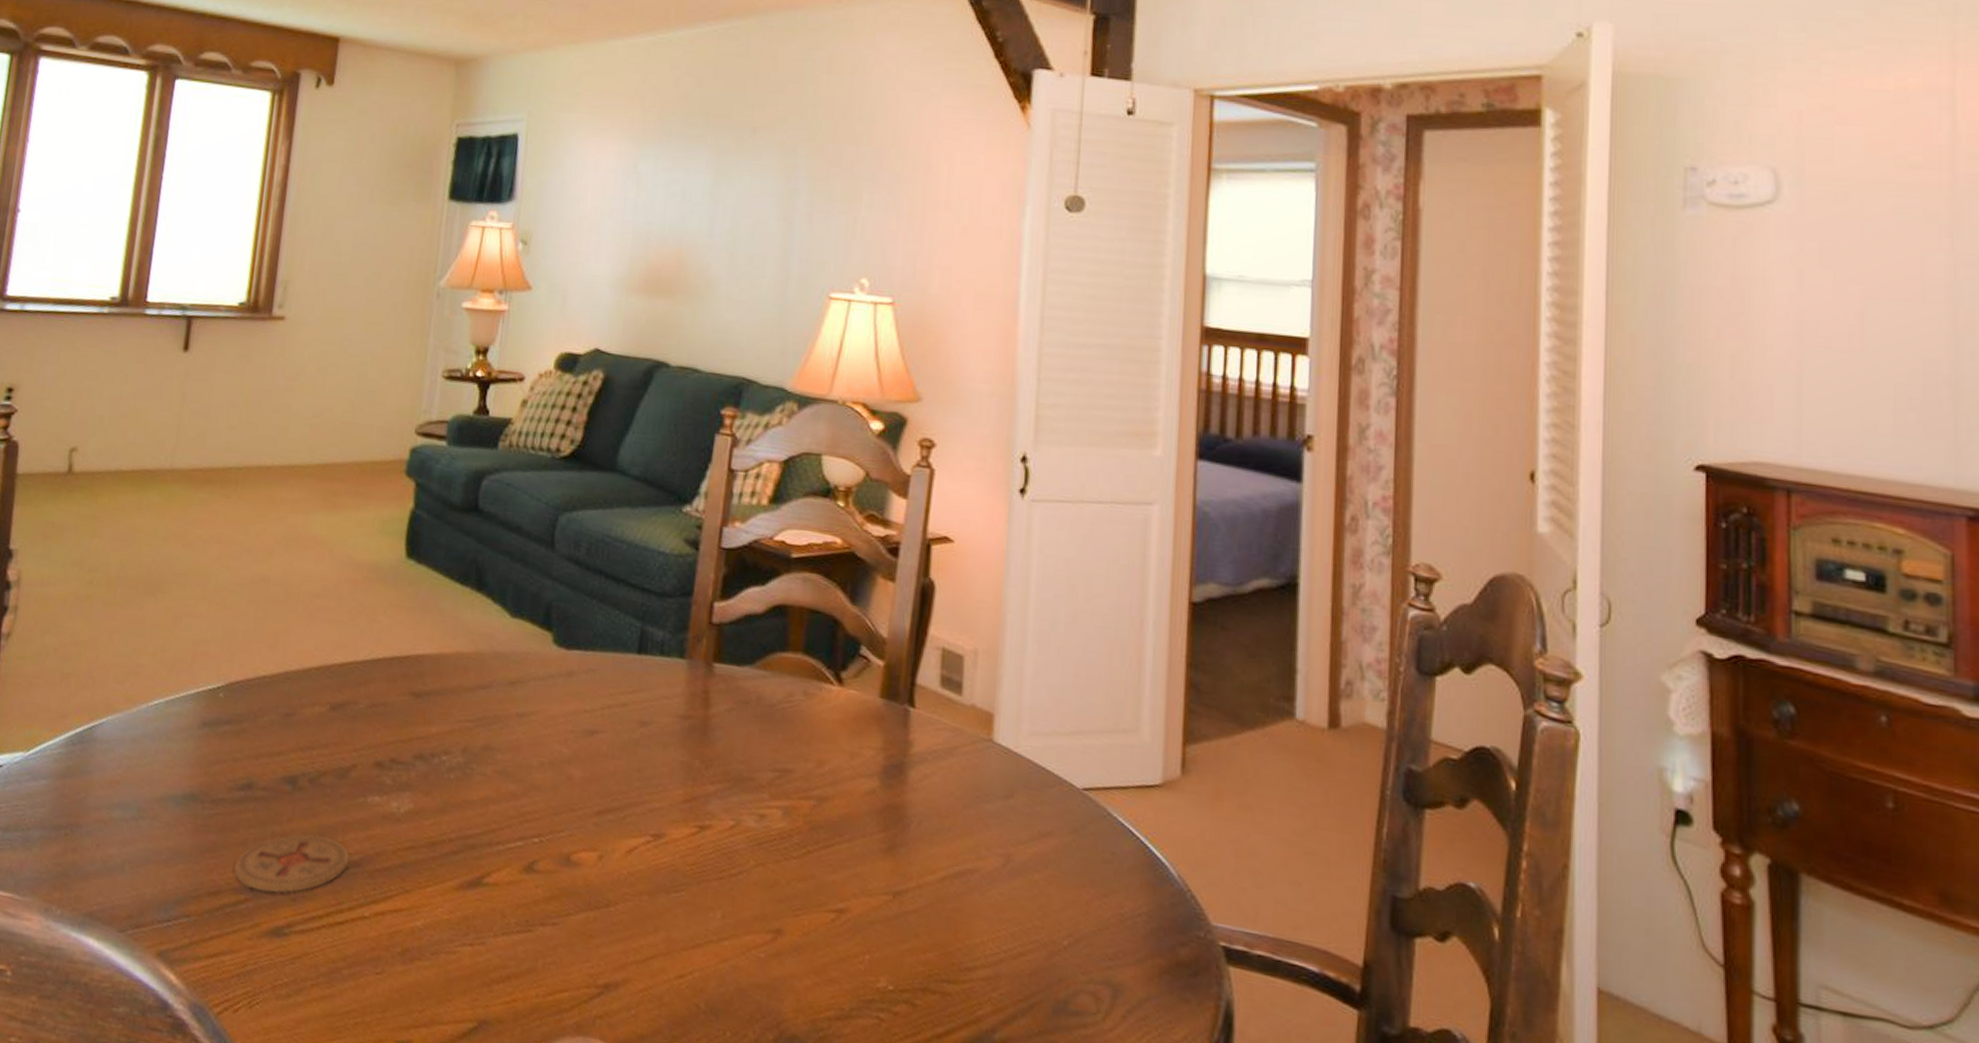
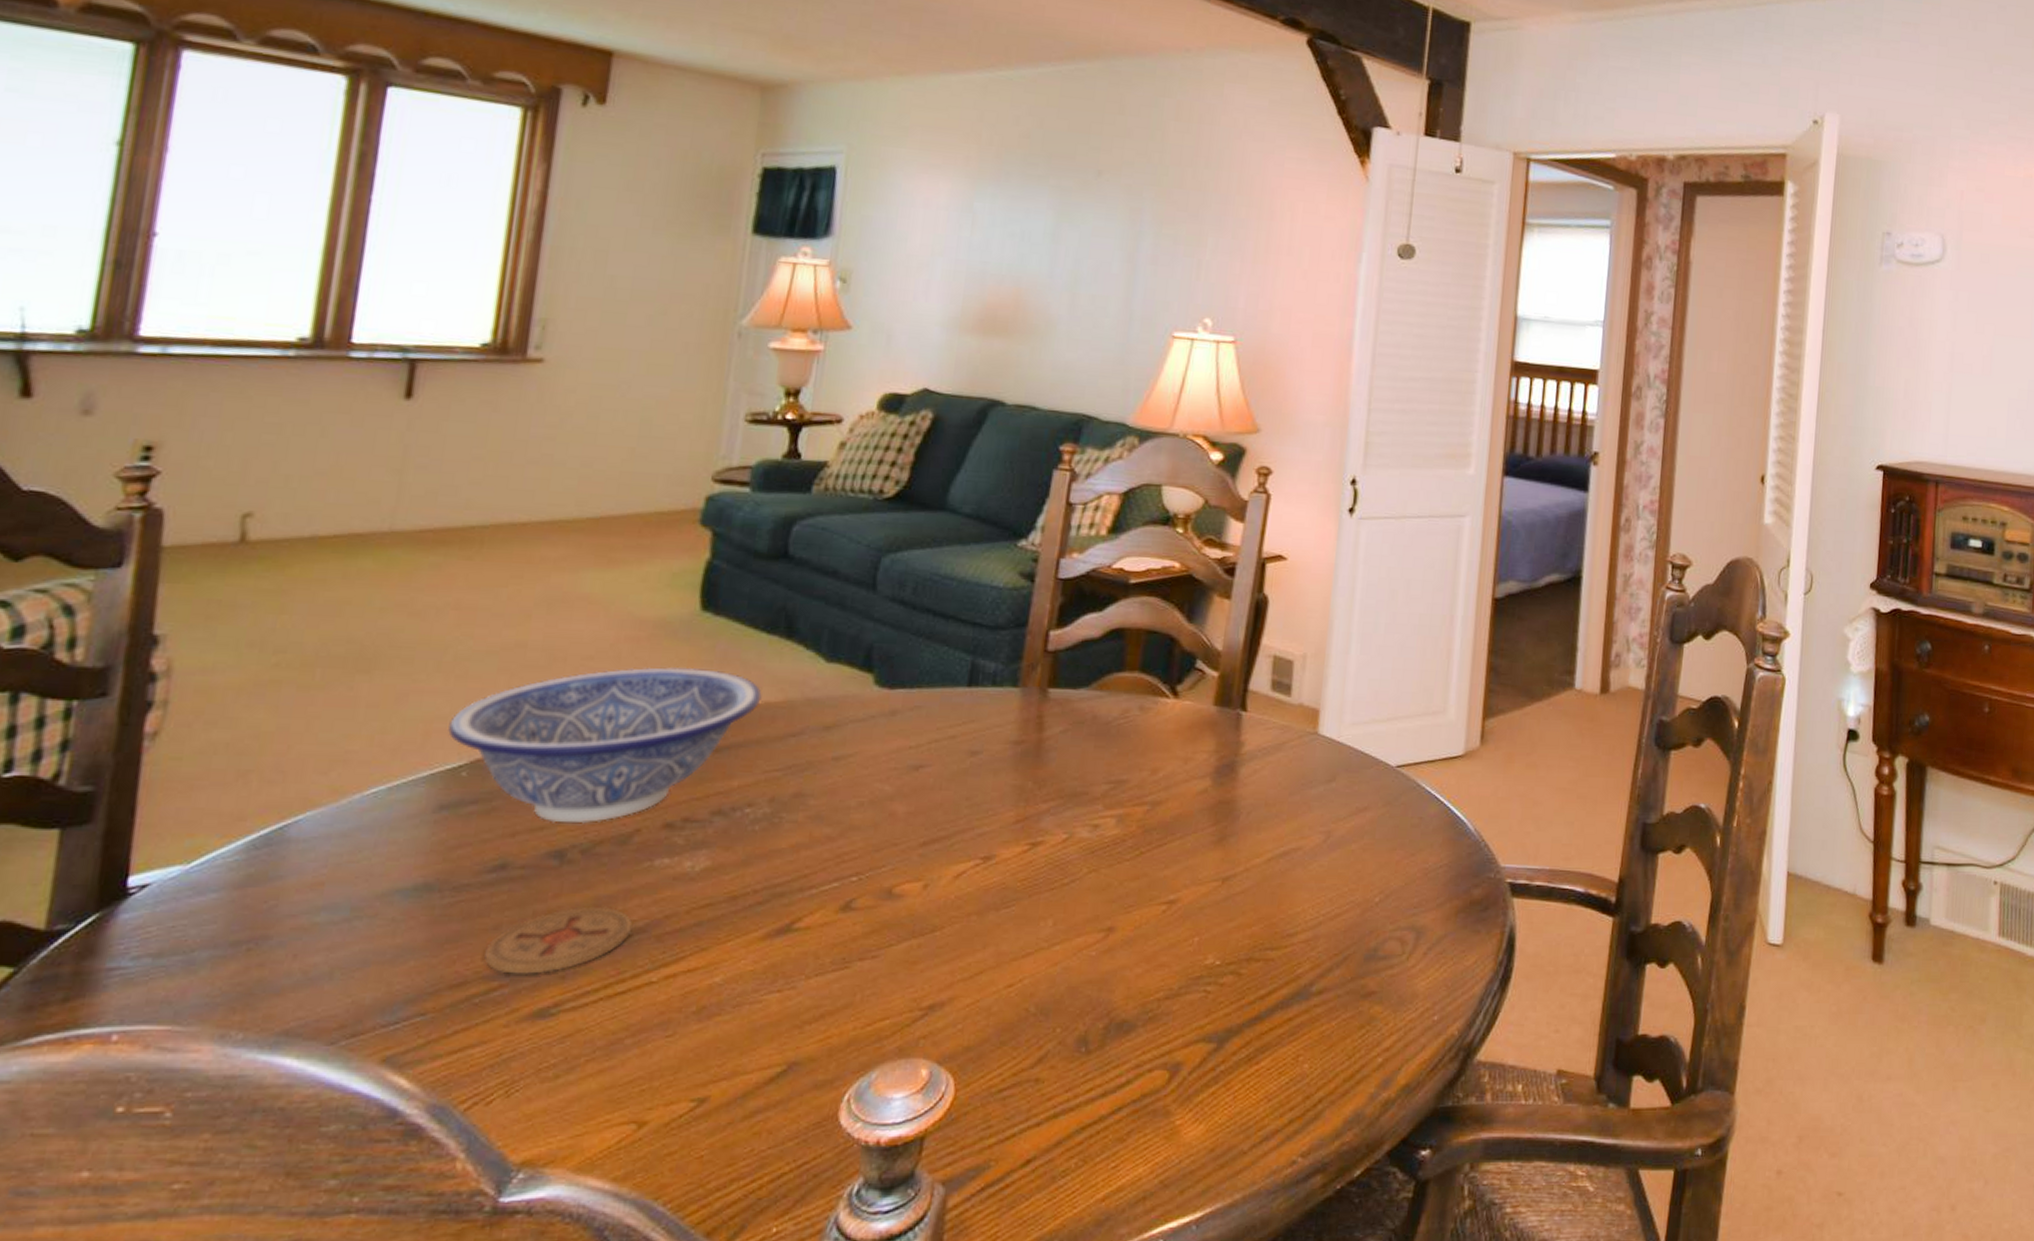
decorative bowl: none [210,609,456,754] -> present [448,667,762,824]

